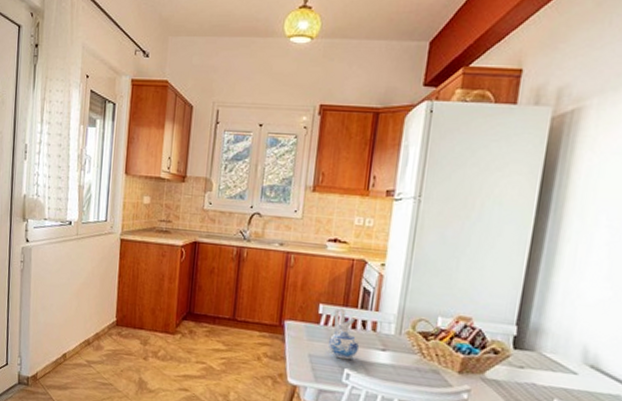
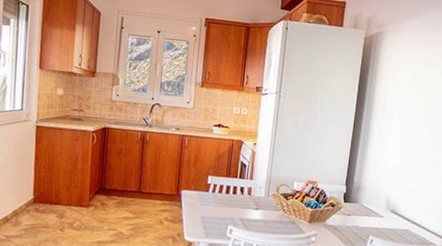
ceramic pitcher: present [328,307,360,360] -> none [216,178,239,219]

